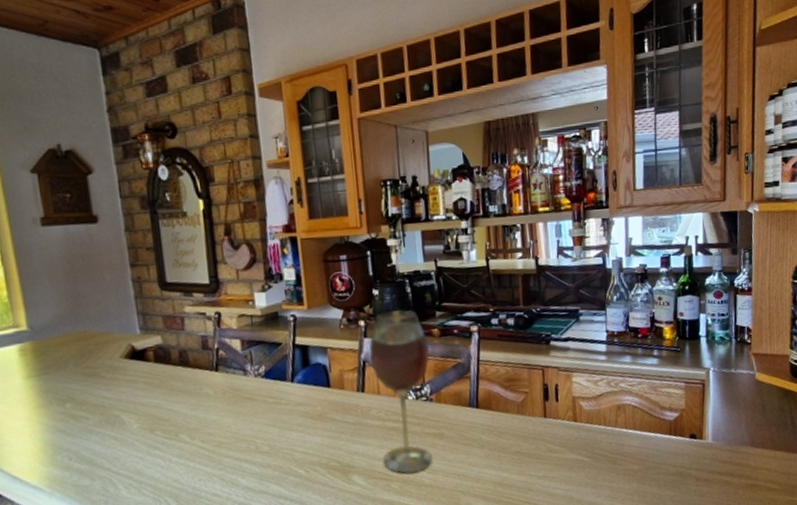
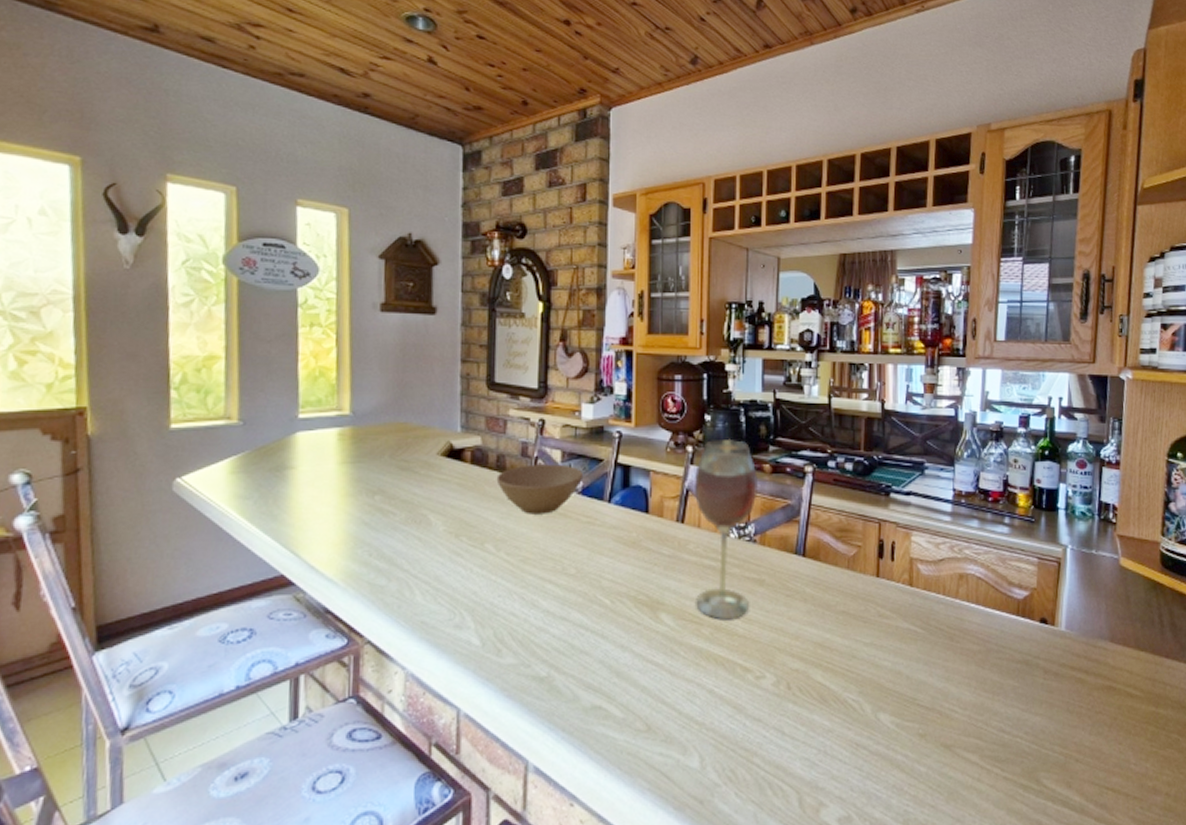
bowl: none [181,352,265,403] -> present [496,464,584,514]

